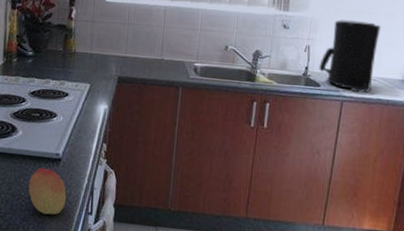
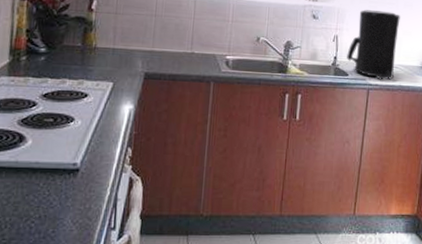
fruit: present [28,168,67,215] -> none [39,181,86,235]

